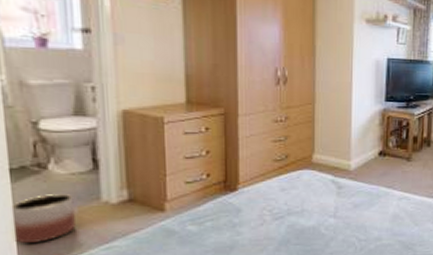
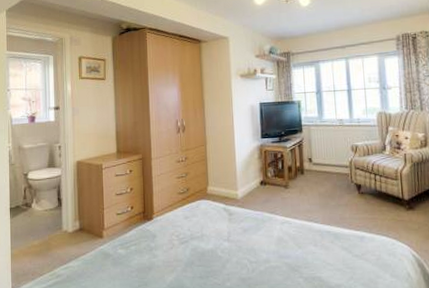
planter: present [11,194,76,244] -> none [9,226,47,264]

